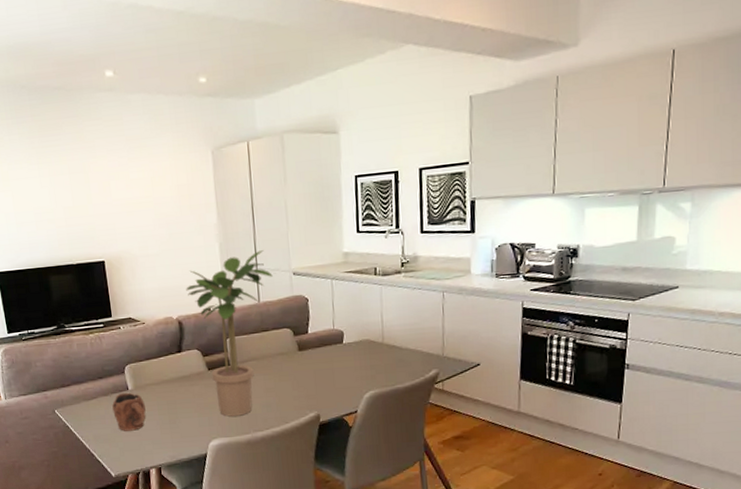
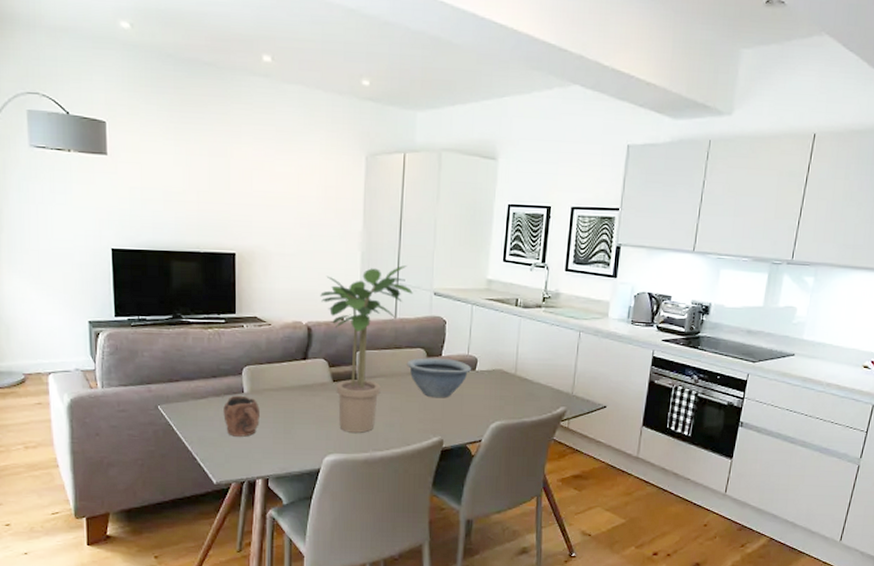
bowl: none [275,335,340,375] -> present [407,358,472,398]

